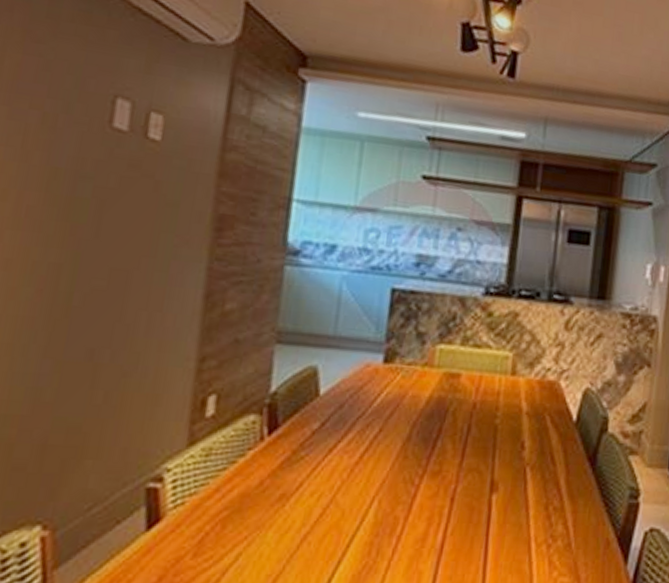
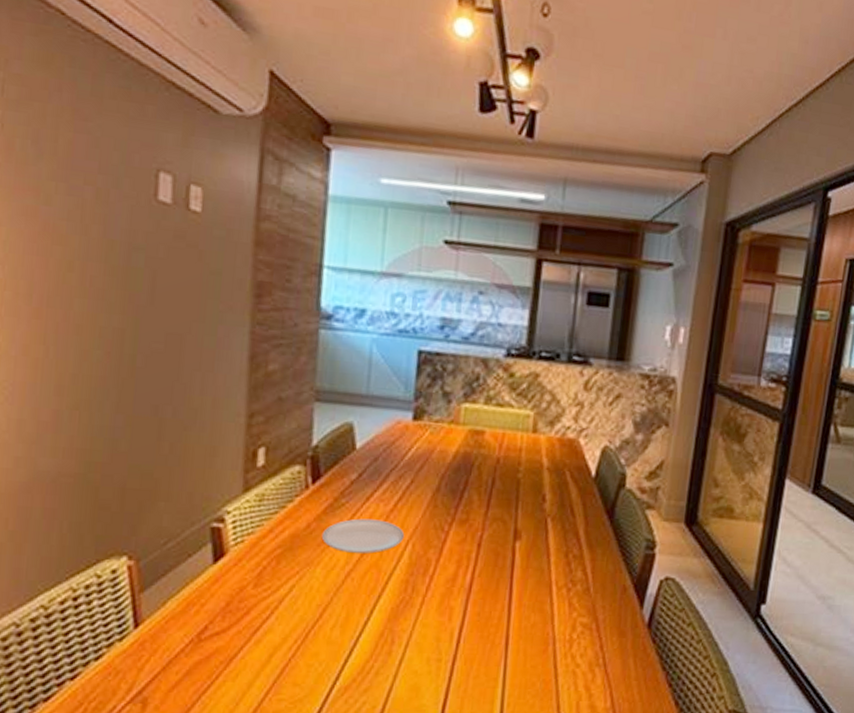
plate: none [275,473,371,514] -> present [321,518,405,554]

